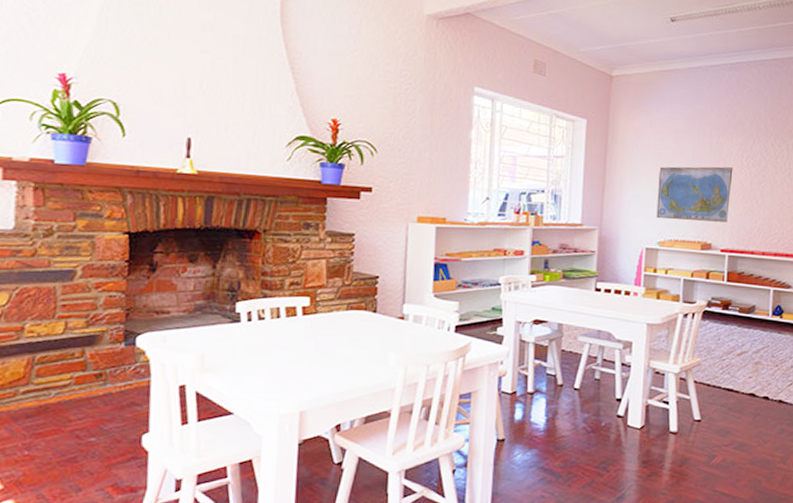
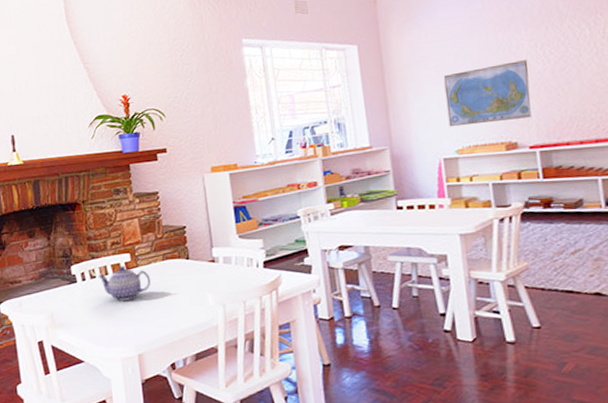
teapot: none [267,310,330,350] -> present [98,266,151,301]

